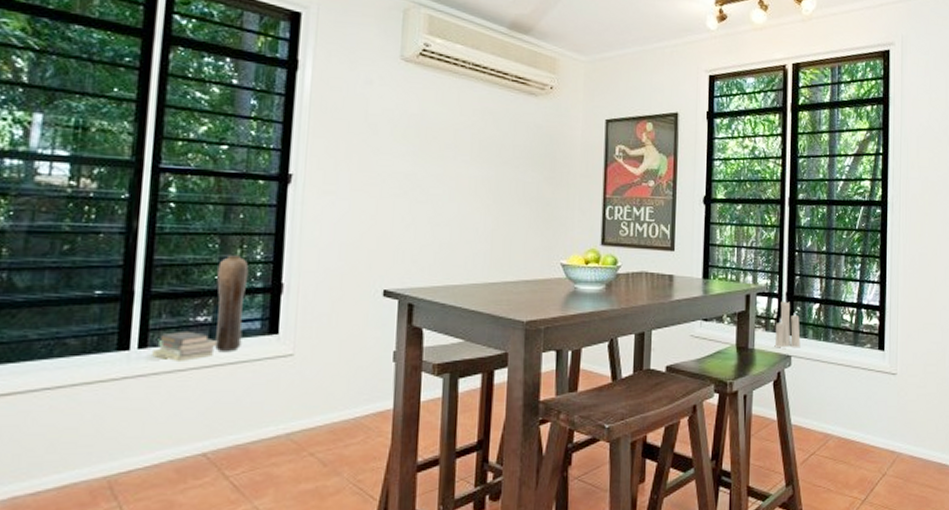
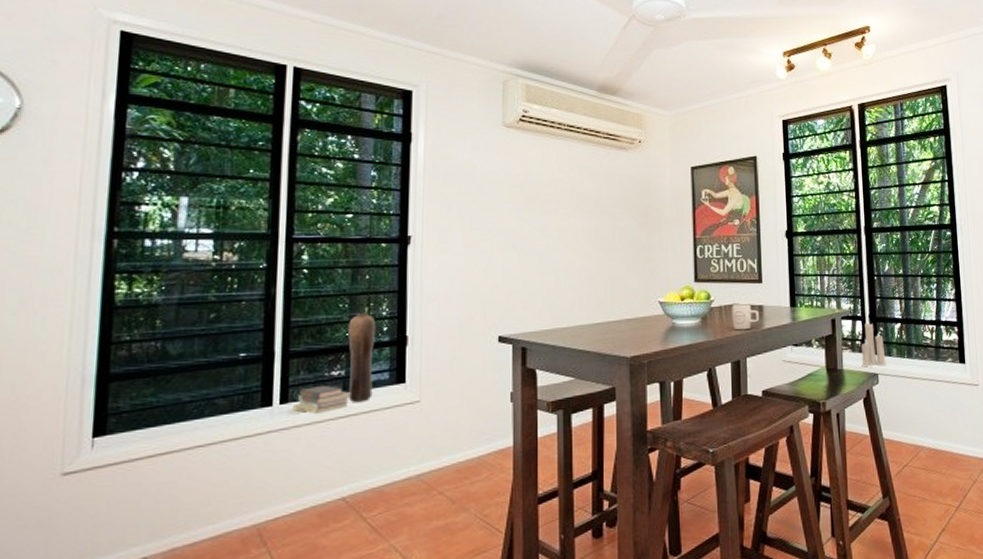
mug: none [639,272,669,301] -> present [732,304,760,331]

